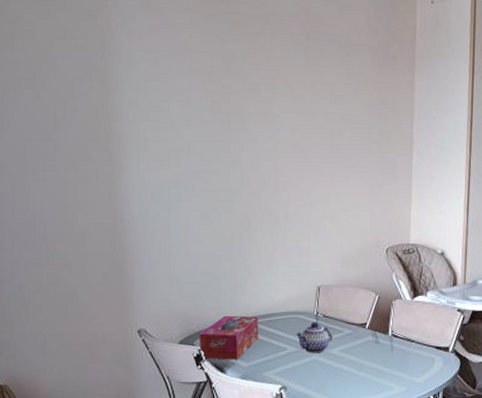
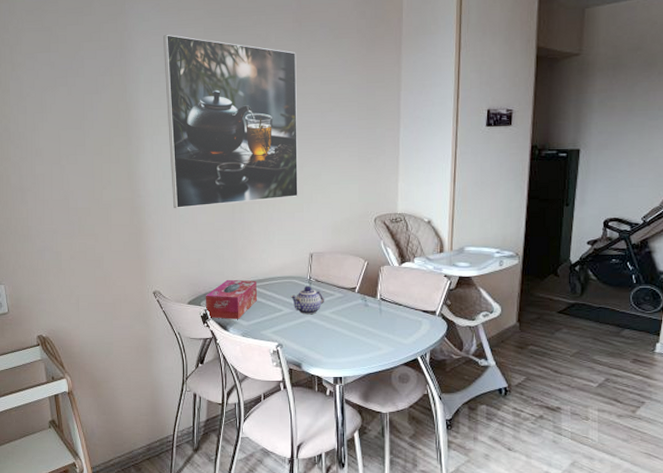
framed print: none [153,37,304,236] -> present [163,34,298,209]

